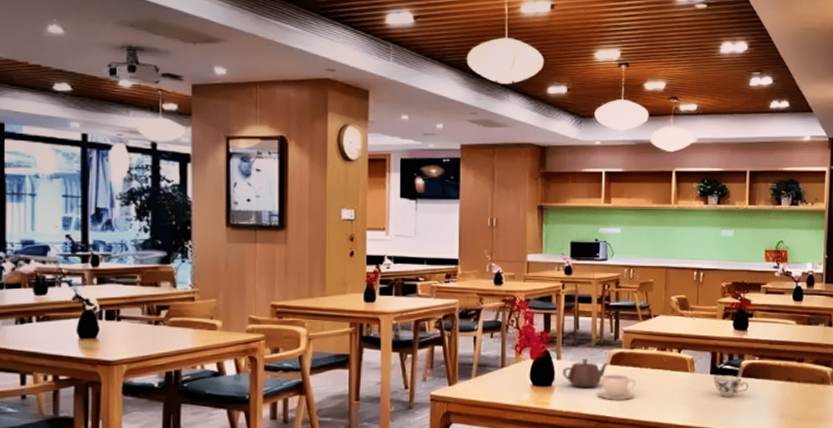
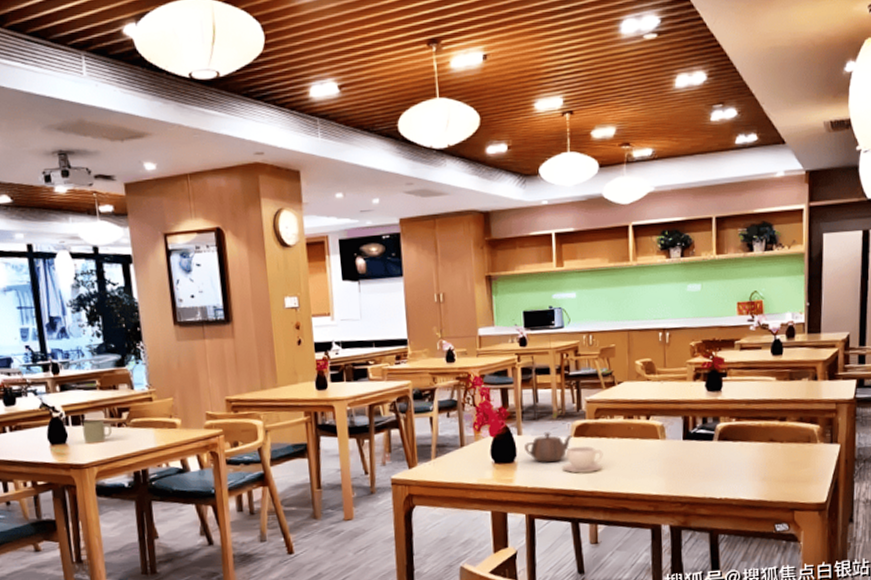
mug: none [117,316,149,341] -> present [82,420,113,445]
teacup: present [713,375,748,397] -> none [686,439,726,463]

